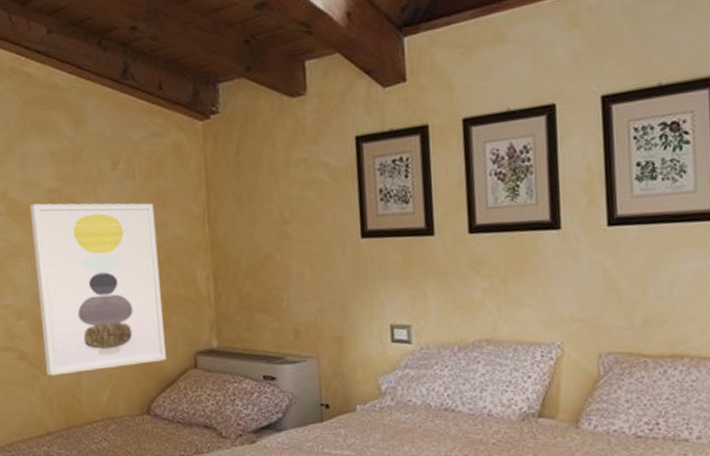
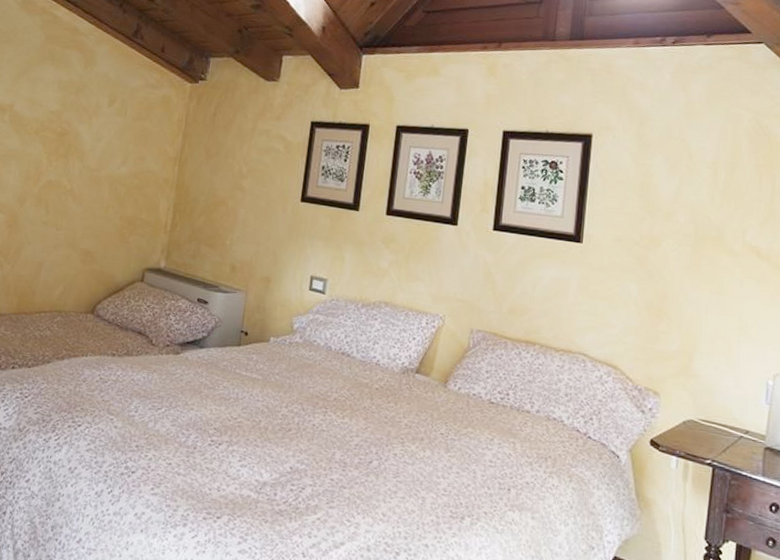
wall art: present [30,203,166,376] -> none [11,119,137,271]

